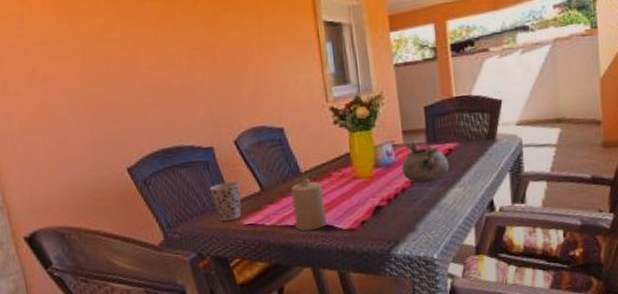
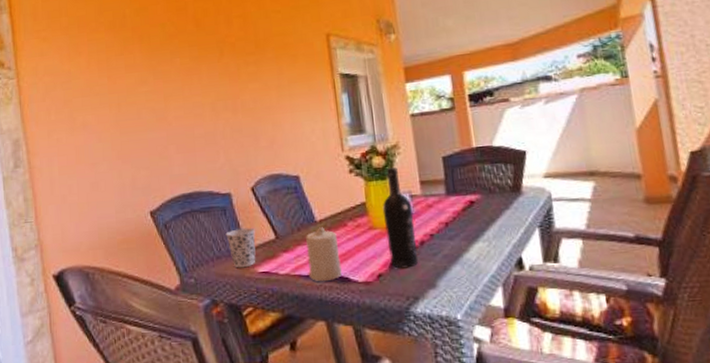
wine bottle: none [366,118,400,215] -> present [382,167,419,269]
decorative bowl: present [402,142,449,183] -> none [420,193,471,236]

